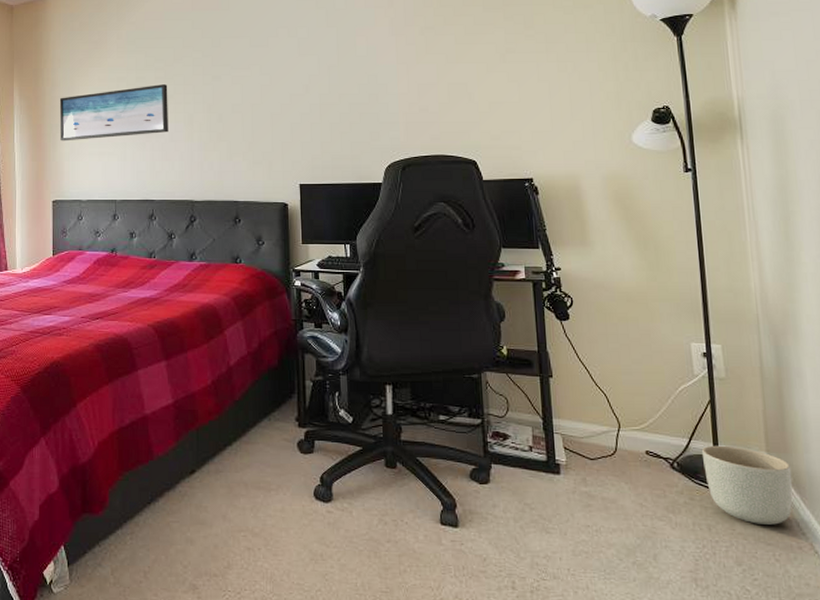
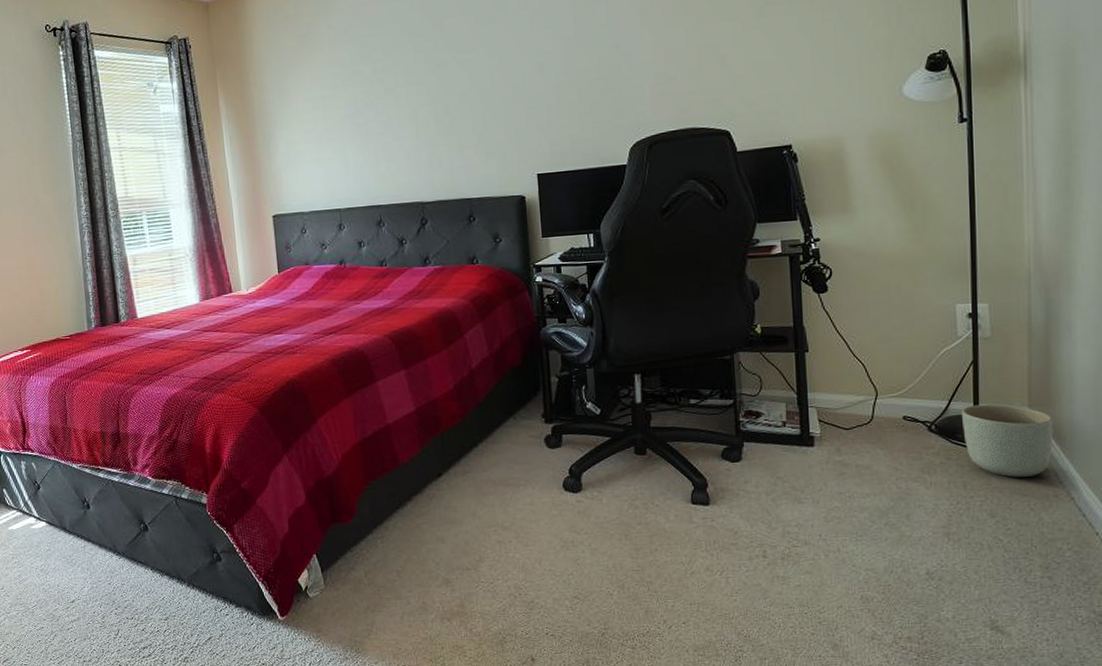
wall art: present [59,84,168,141] -> none [269,77,392,151]

